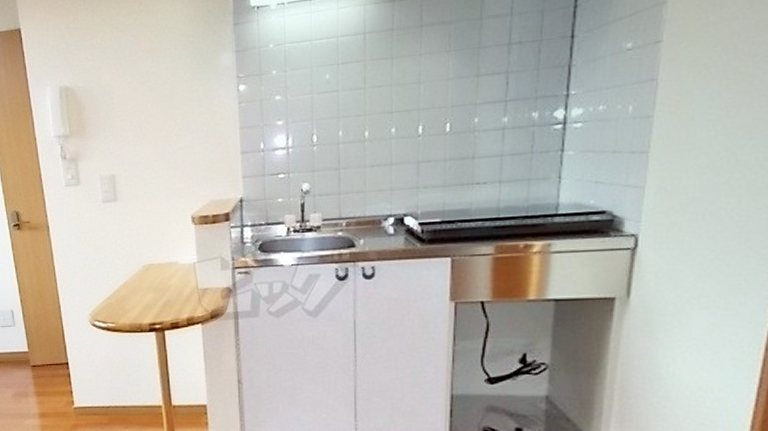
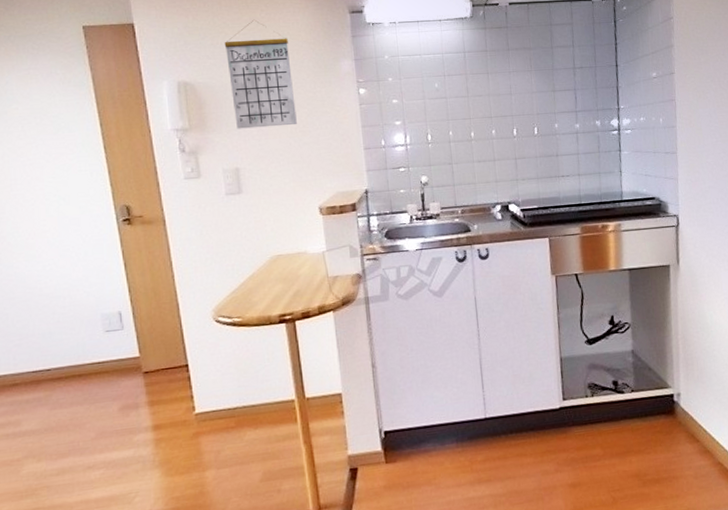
calendar: none [103,13,172,135] -> present [224,19,297,129]

